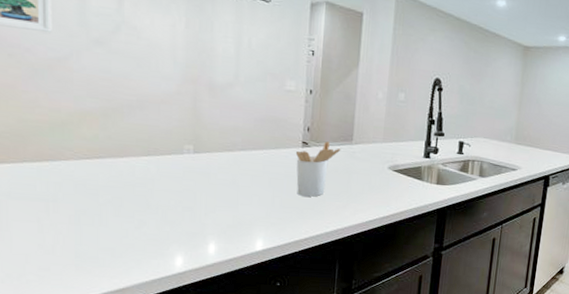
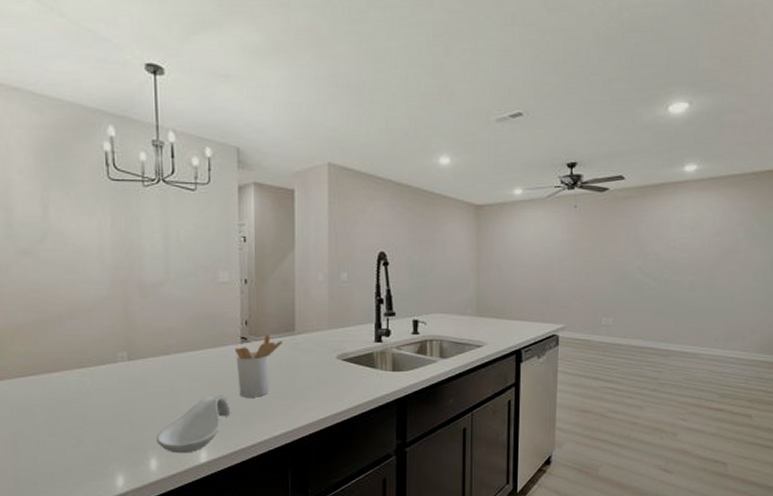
spoon rest: none [217,192,288,242] -> present [157,396,231,454]

